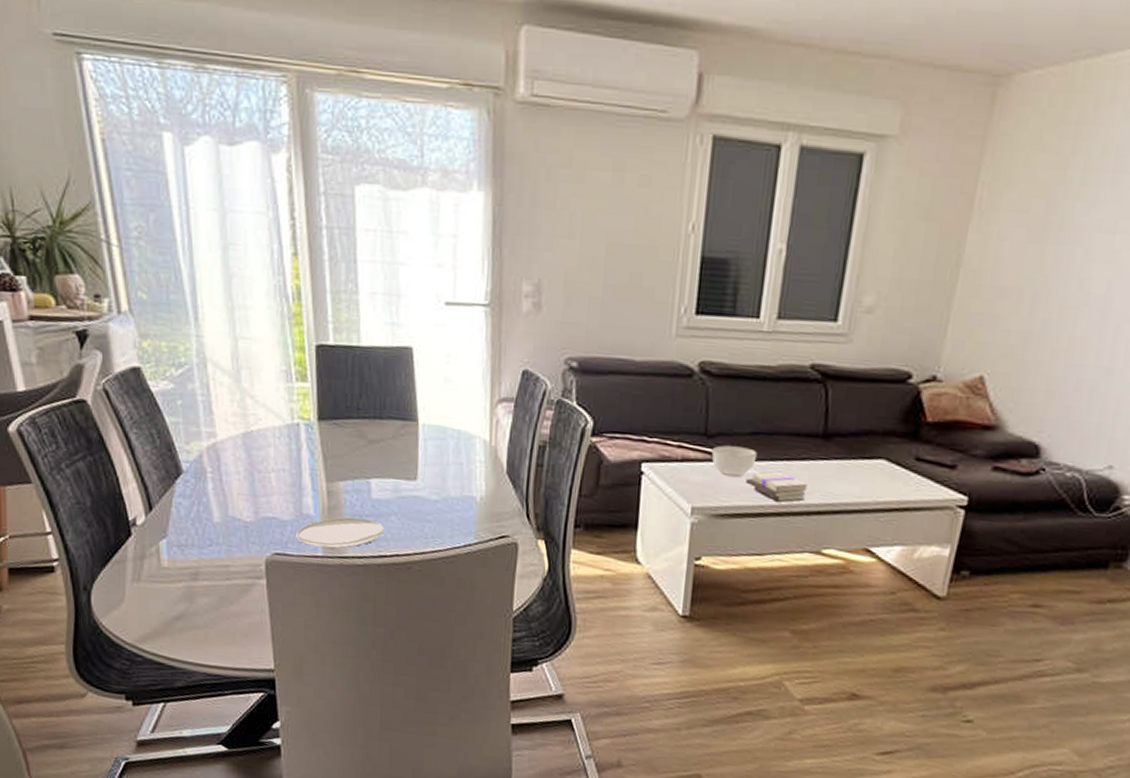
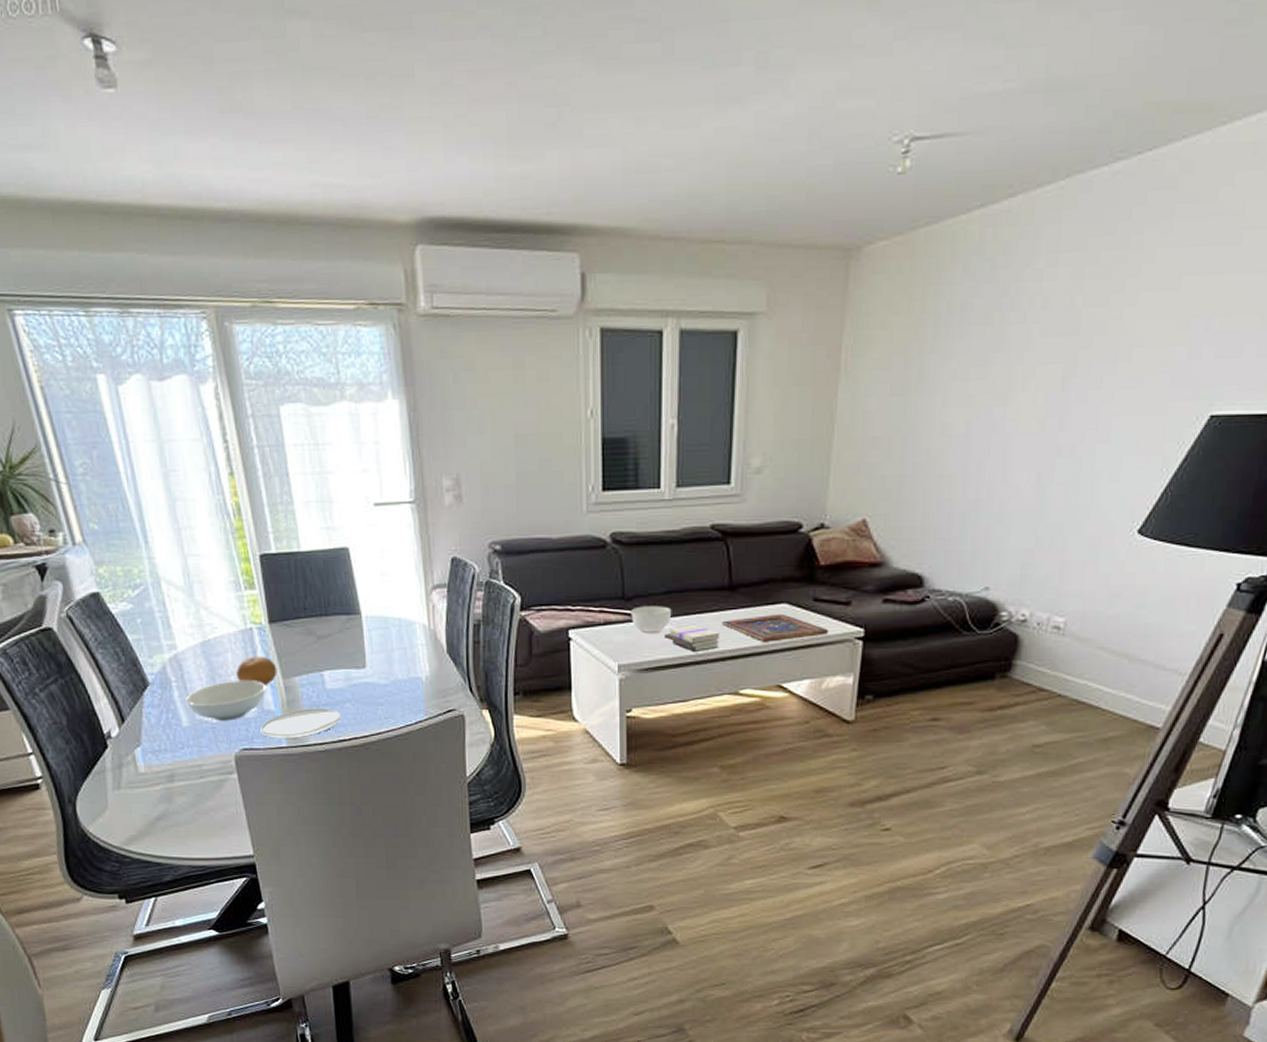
bowl: none [220,478,307,521] -> present [186,681,266,721]
fruit: none [277,454,321,488] -> present [236,656,277,686]
painted panel: none [810,469,929,501] -> present [721,614,829,642]

